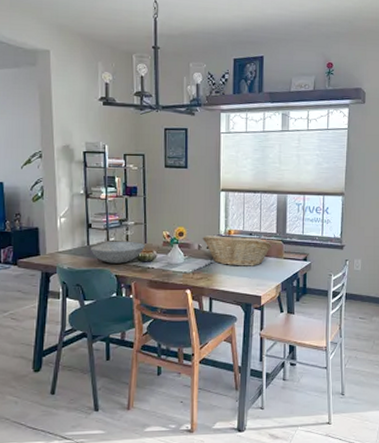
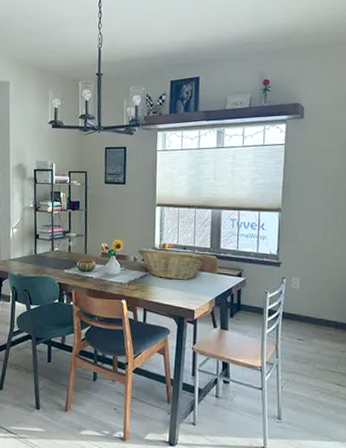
bowl: present [91,241,145,264] -> none [38,251,85,272]

